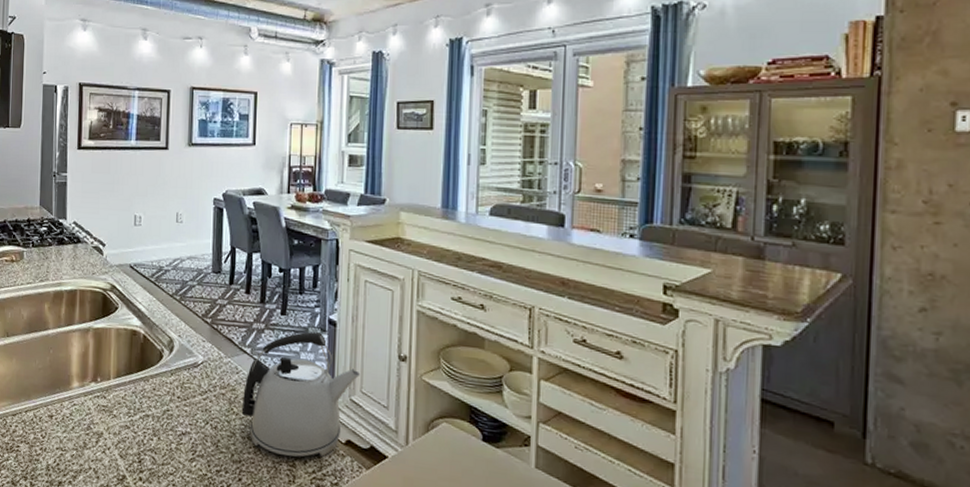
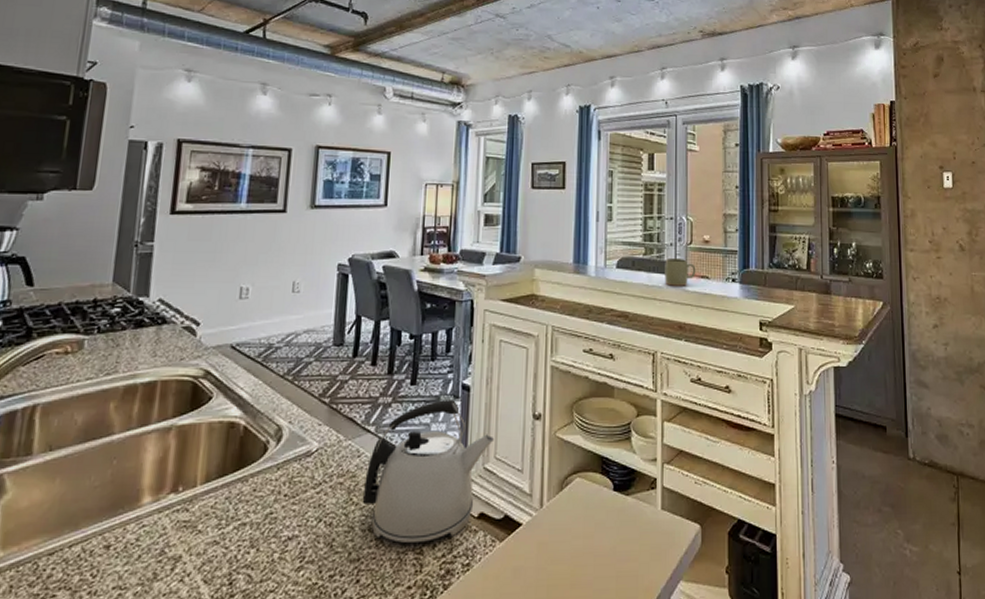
mug: none [546,207,585,239] -> present [665,257,696,286]

